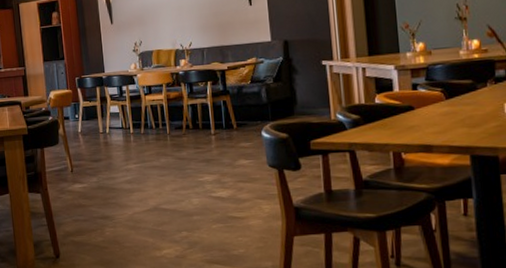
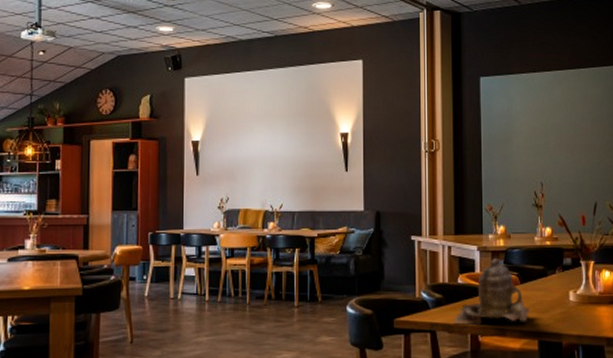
teapot: none [372,76,459,143] -> present [452,258,531,325]

